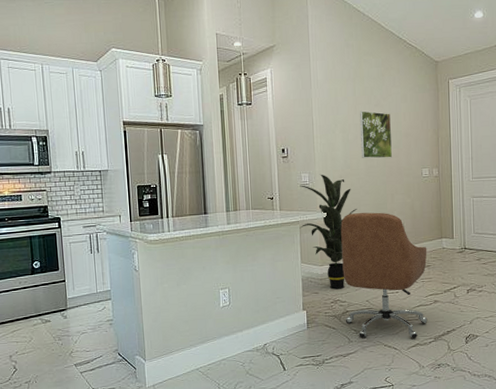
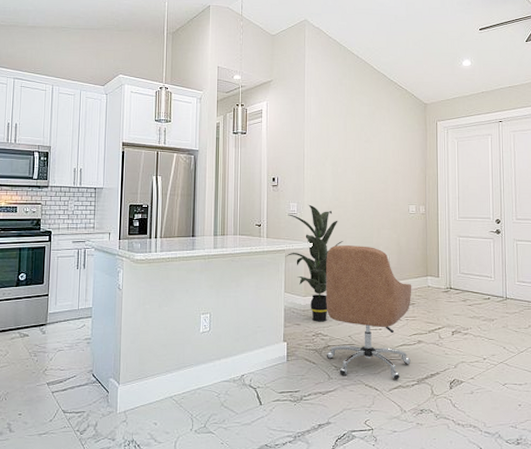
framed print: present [360,111,392,159] -> none [350,146,380,193]

